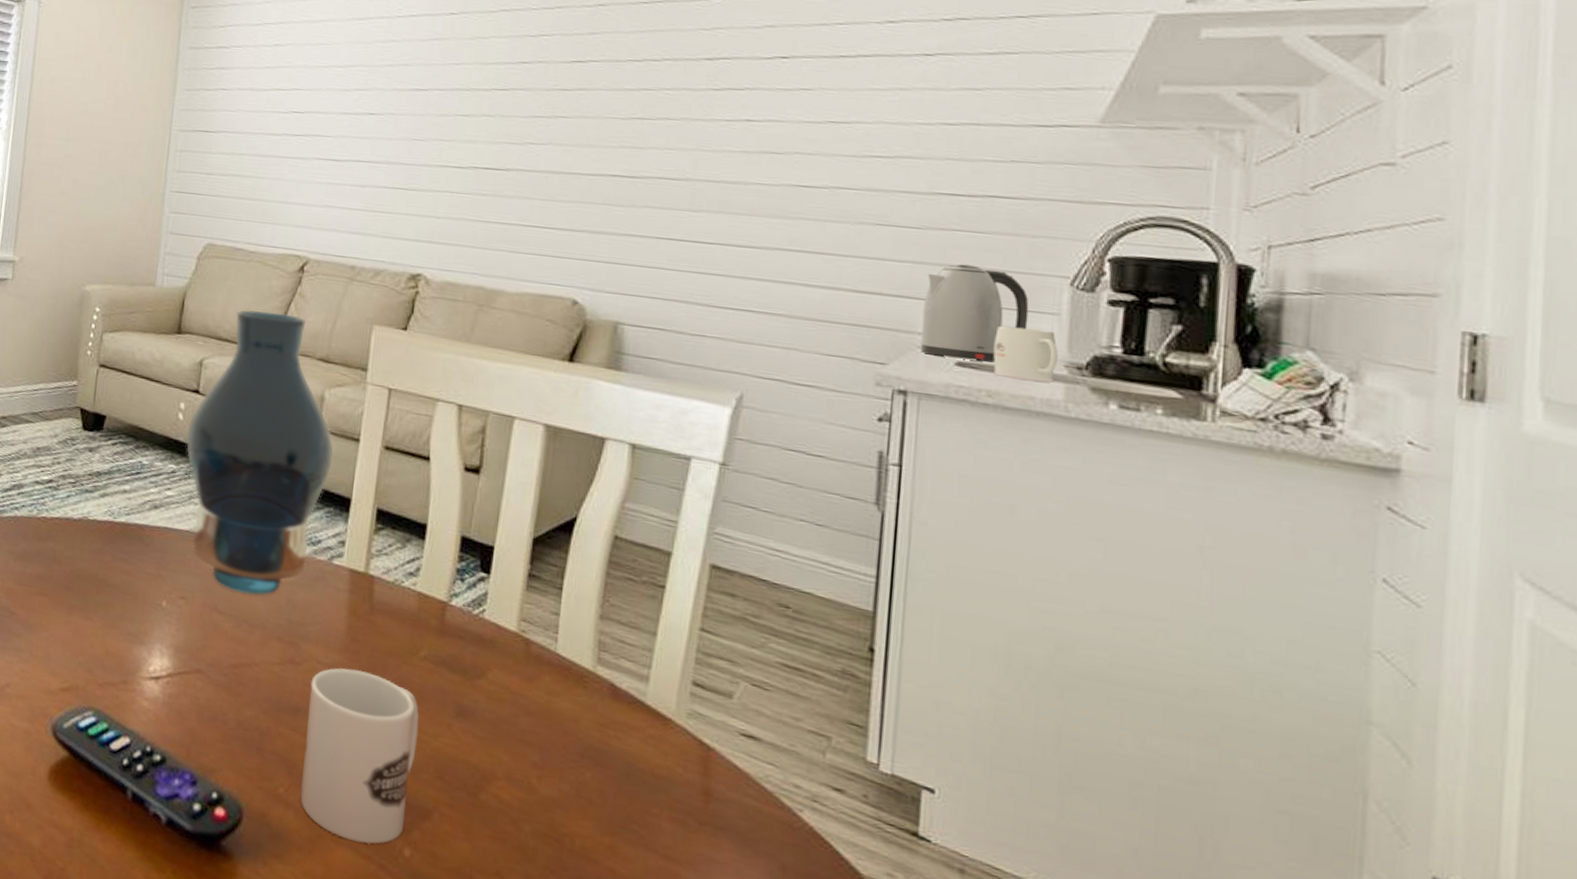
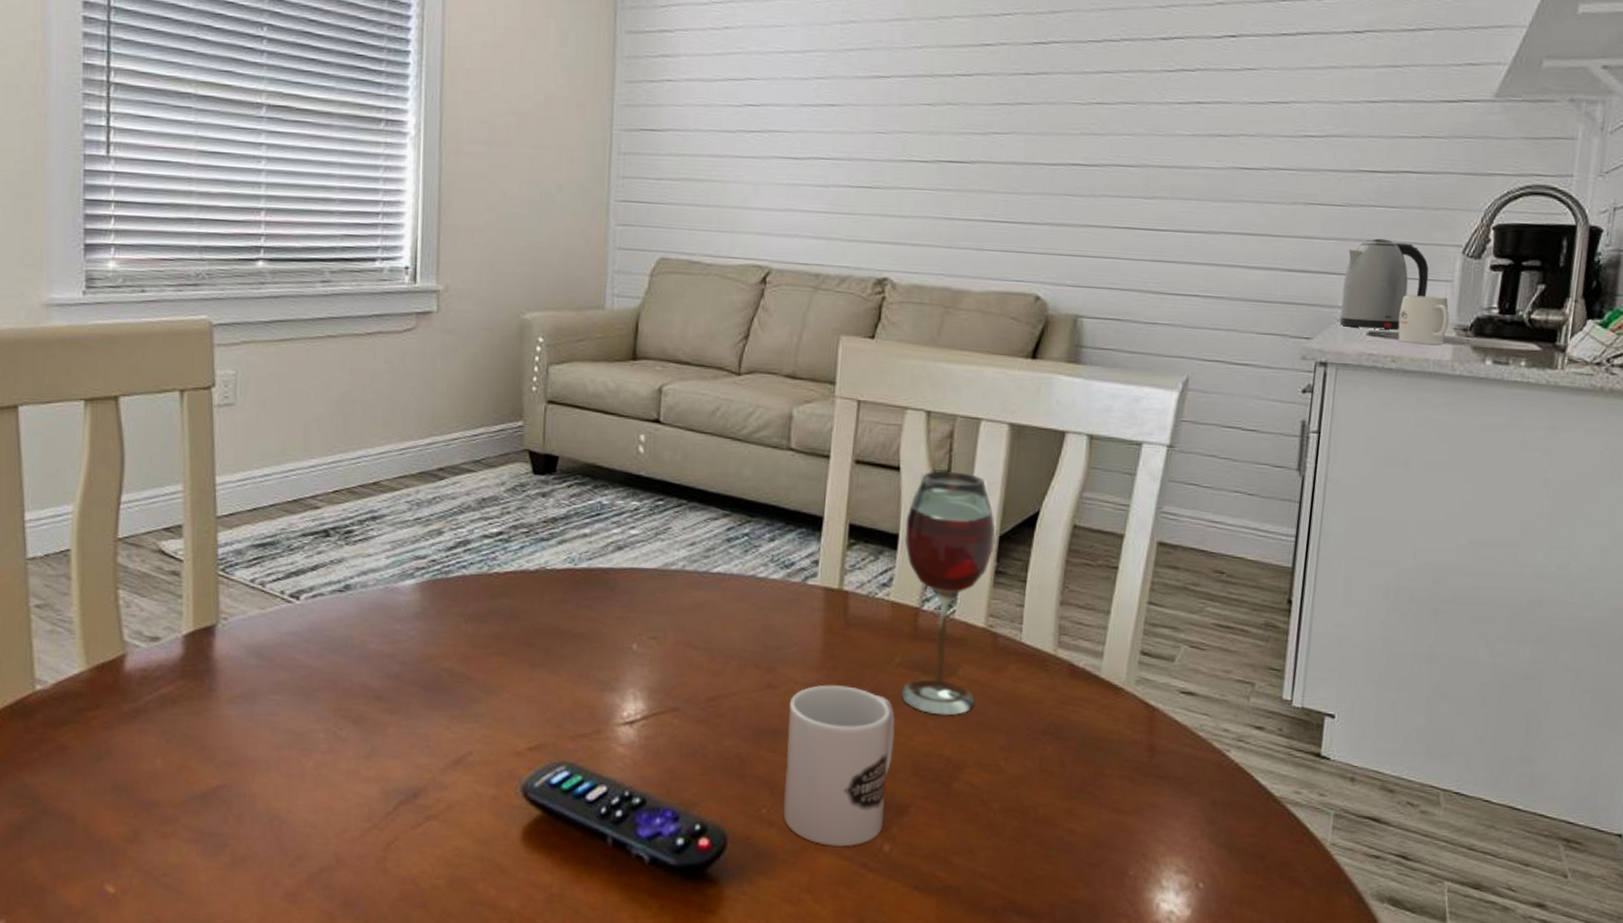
vase: present [186,309,334,595] -> none [648,328,805,626]
wineglass: none [426,464,530,721] -> present [901,470,996,715]

